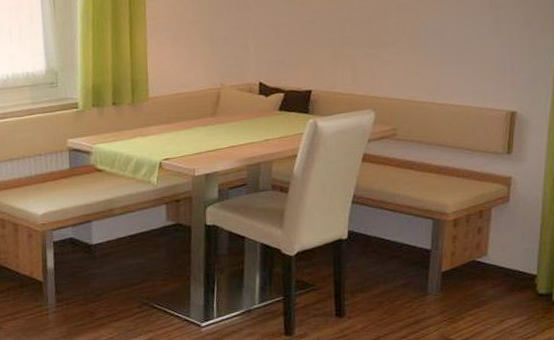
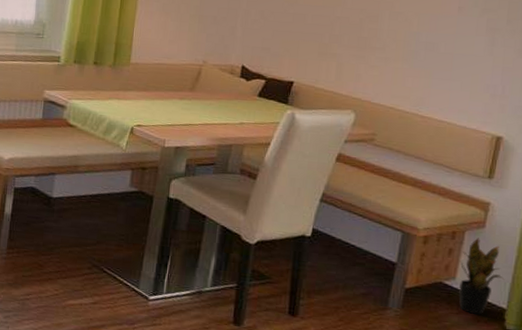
potted plant: none [489,212,533,285] -> present [459,237,505,315]

